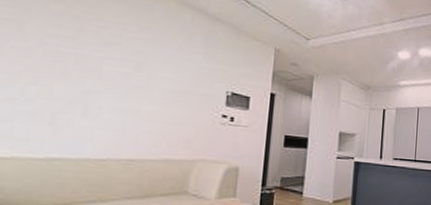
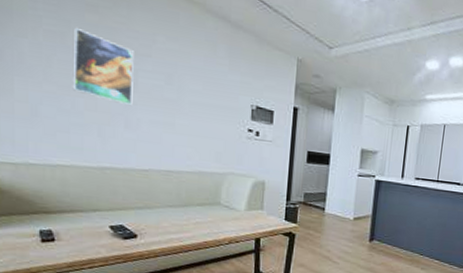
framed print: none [24,15,101,94] -> present [72,27,134,106]

